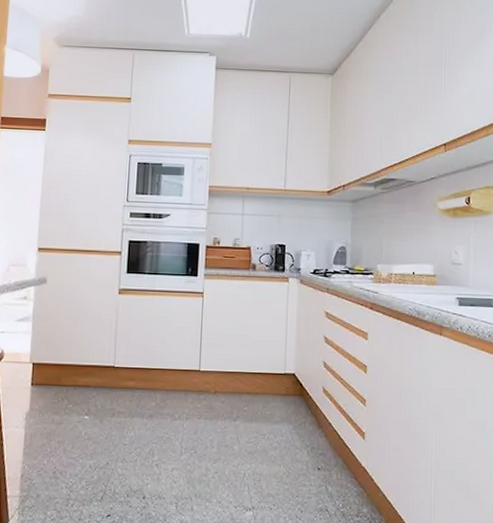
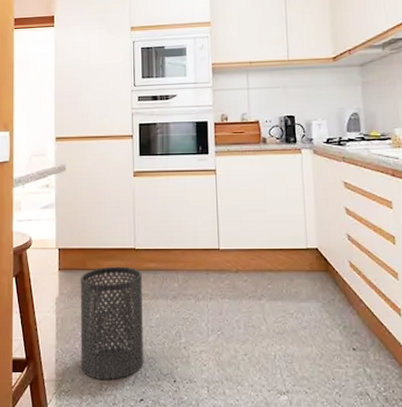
trash can: none [47,383,119,496] -> present [80,266,144,380]

